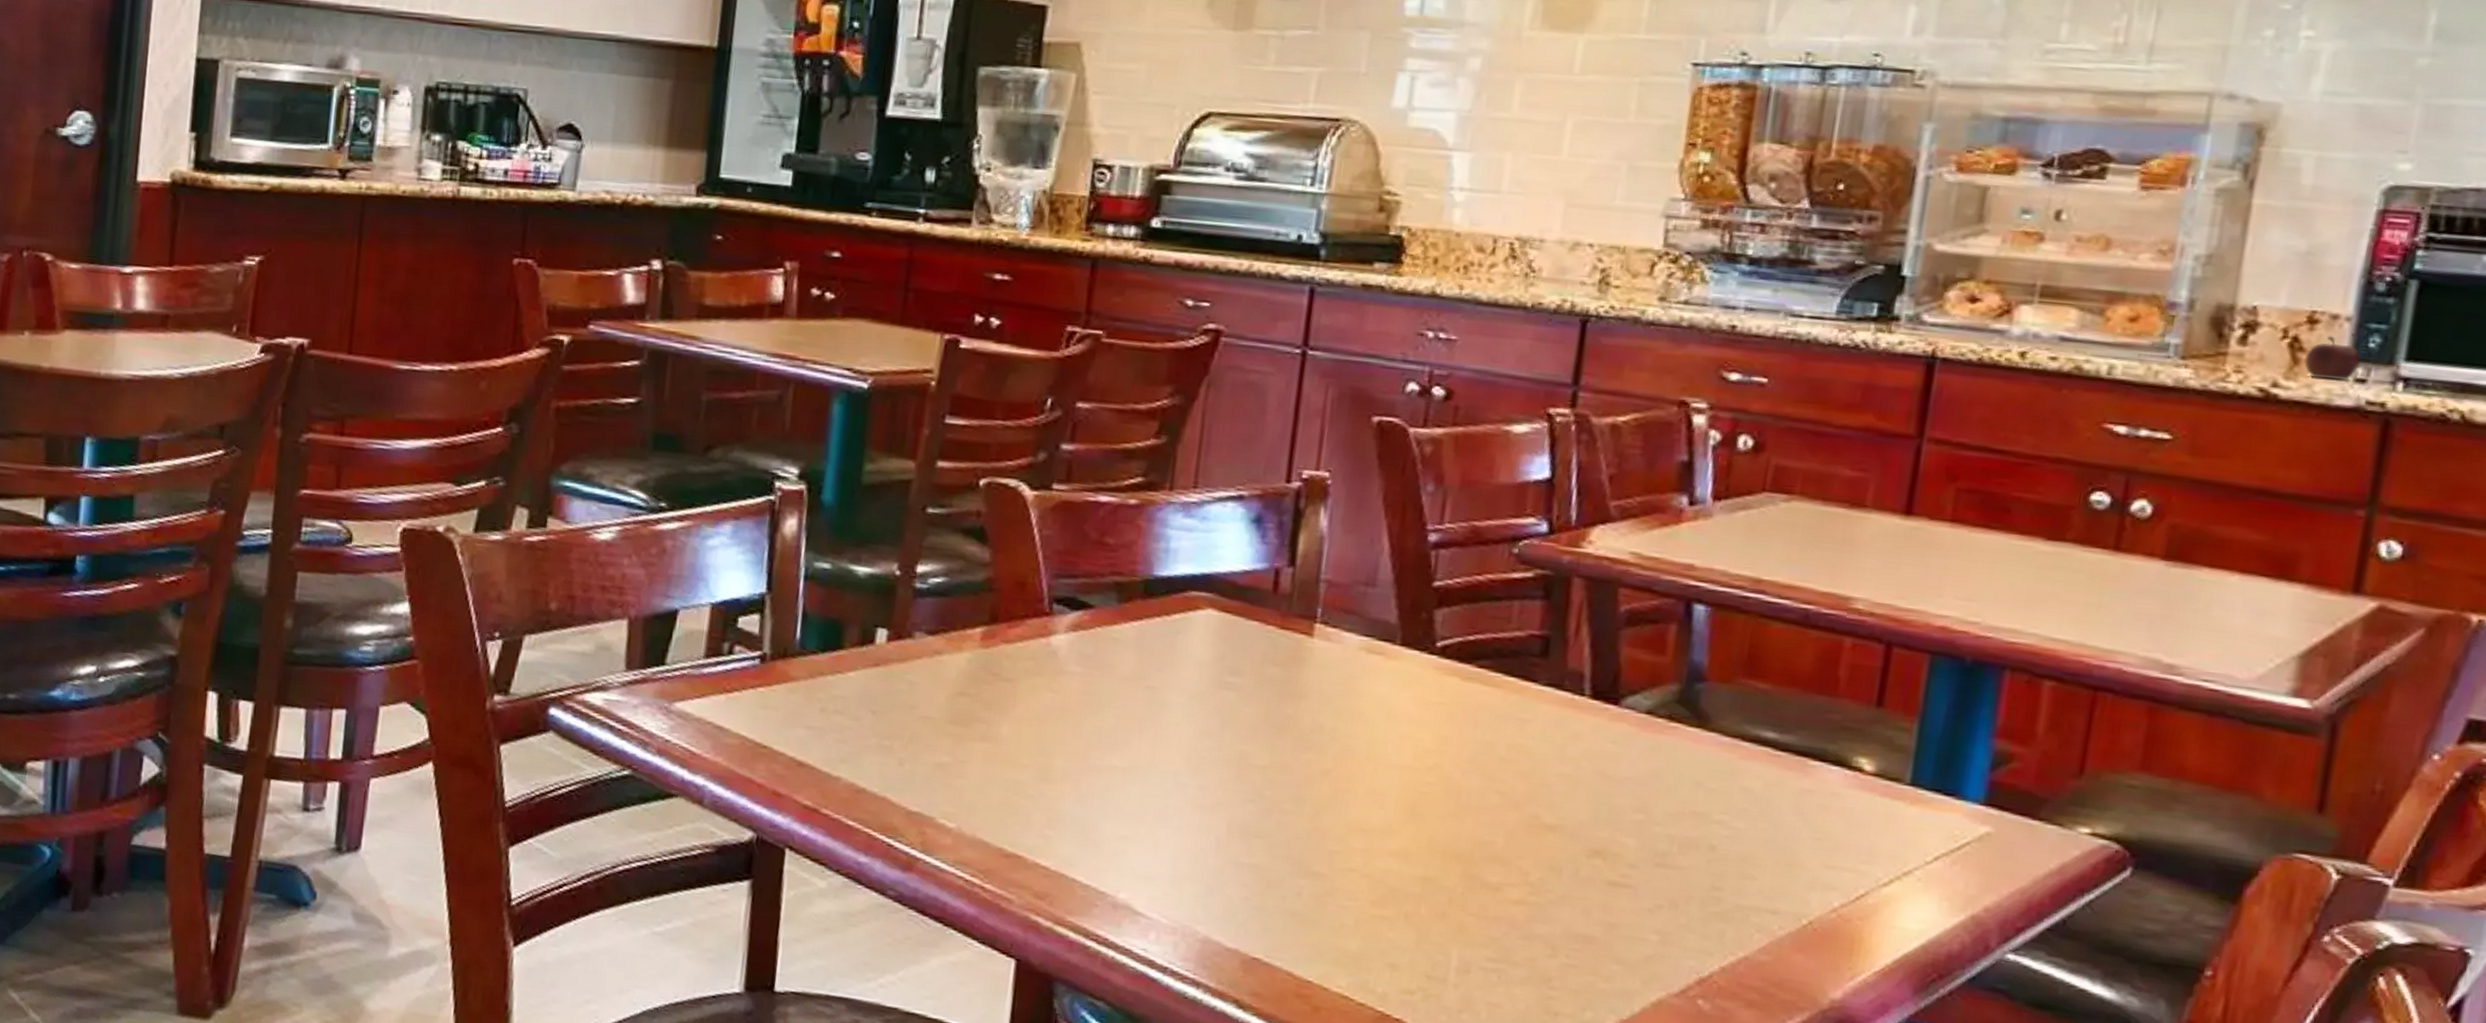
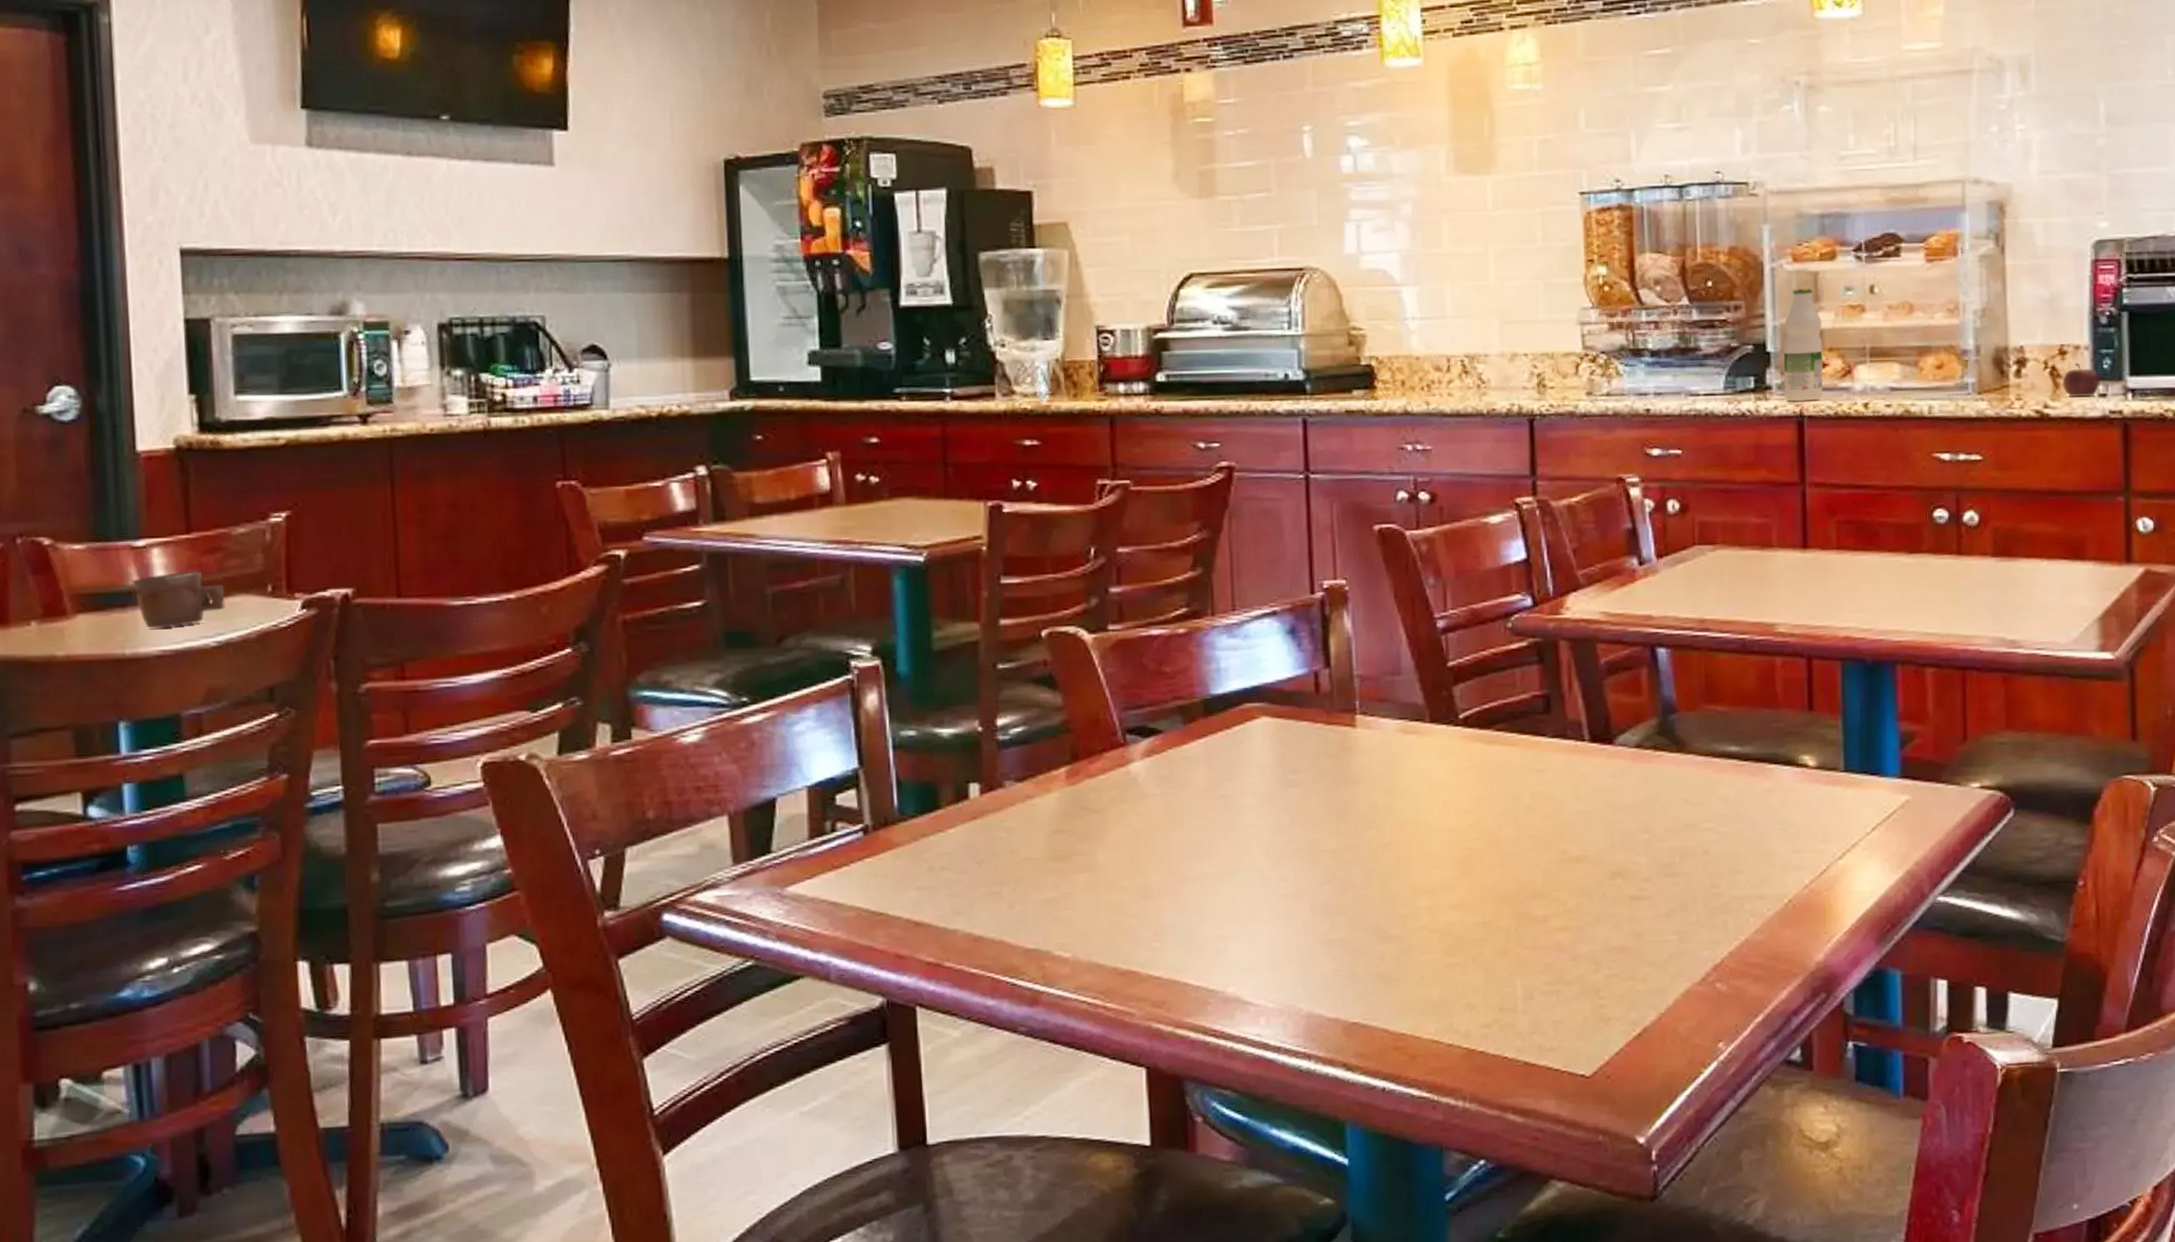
cup: none [114,301,195,355] -> present [131,571,225,629]
juice bottle: none [1914,204,1983,341] -> present [1783,288,1823,401]

